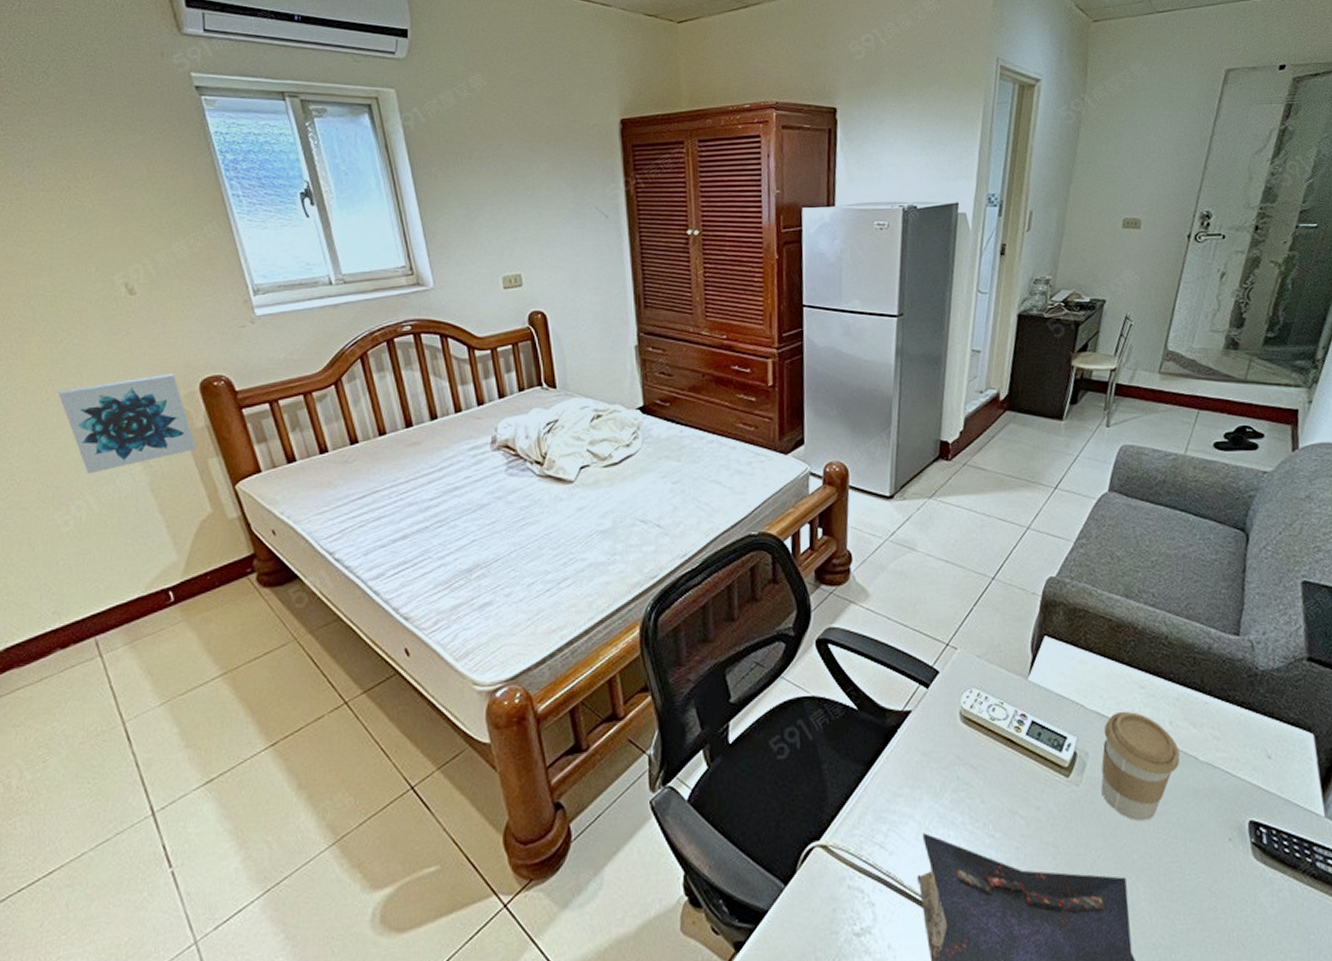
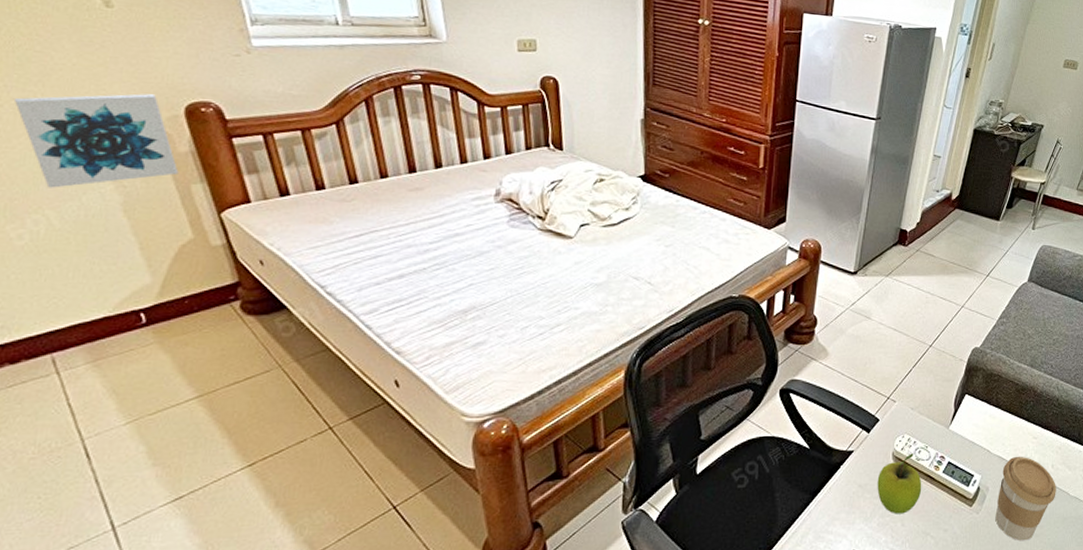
fruit: none [944,712,1002,789] -> present [877,453,922,514]

